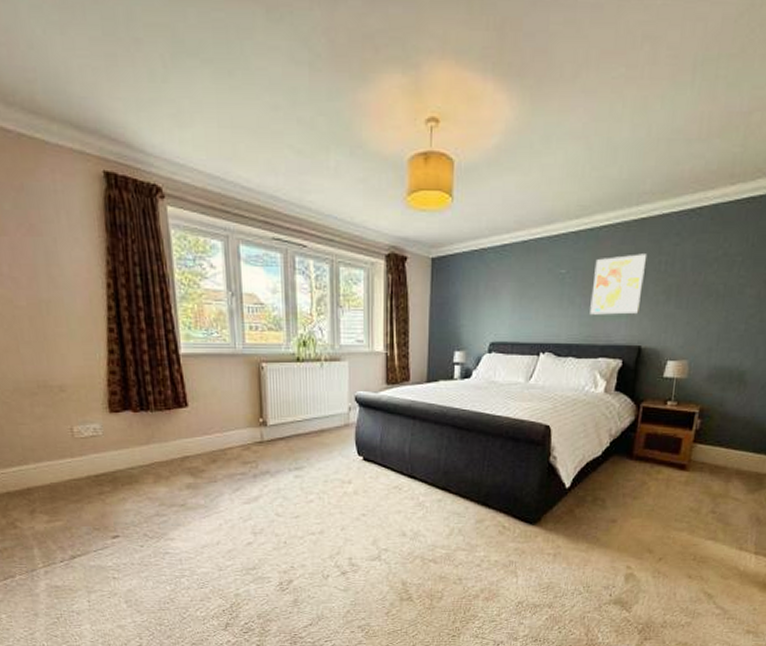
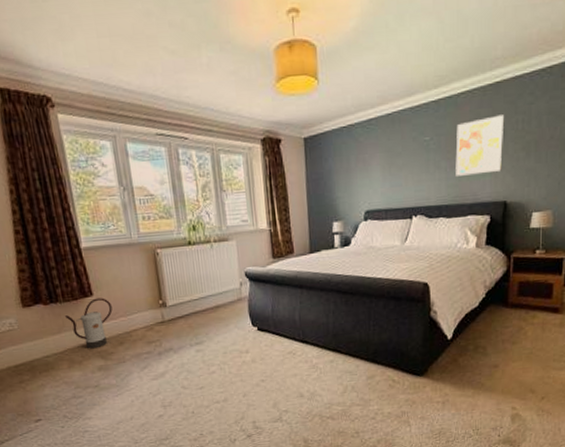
watering can: none [155,410,208,464] -> present [65,298,113,349]

